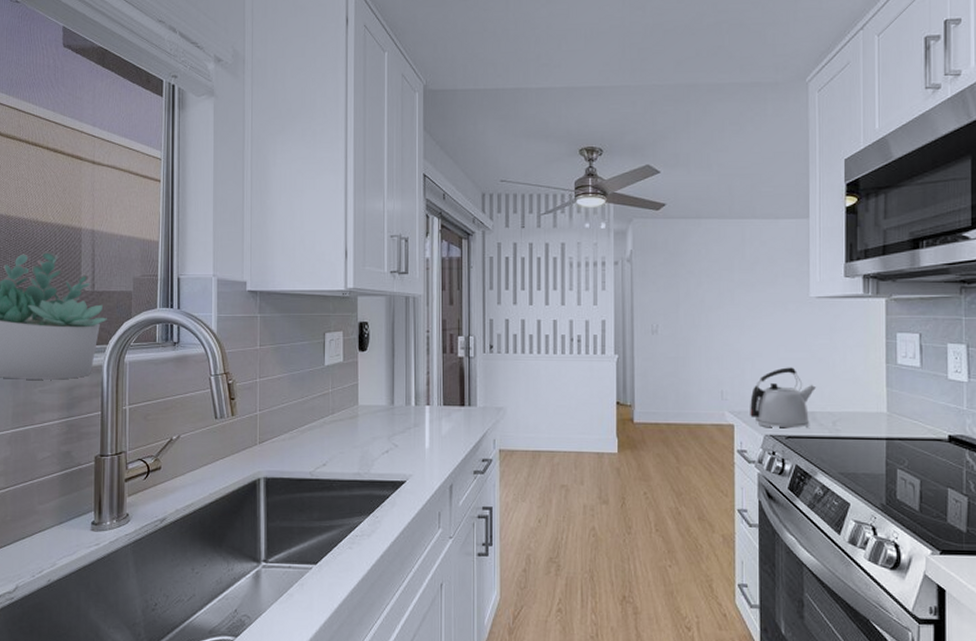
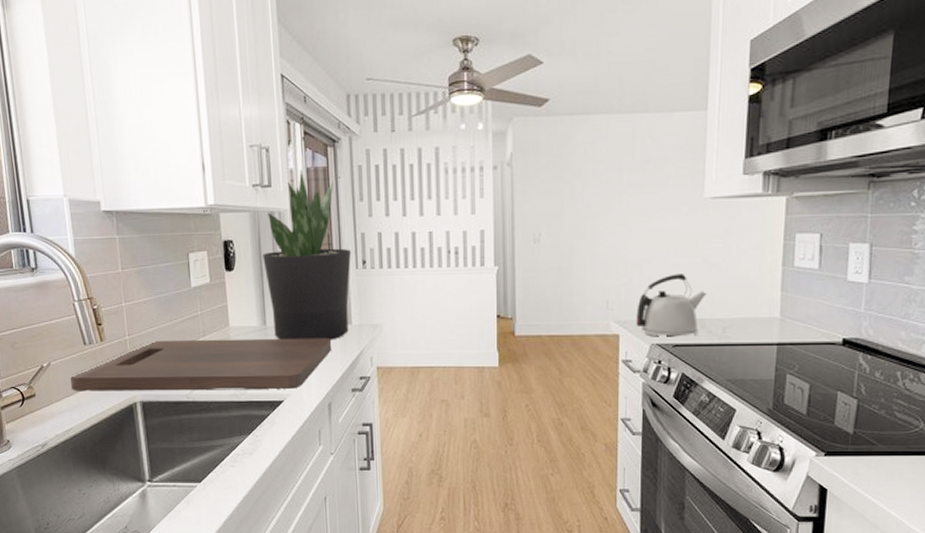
cutting board: none [198,416,457,469] -> present [70,338,332,390]
planter: none [395,260,479,422] -> present [263,170,351,340]

